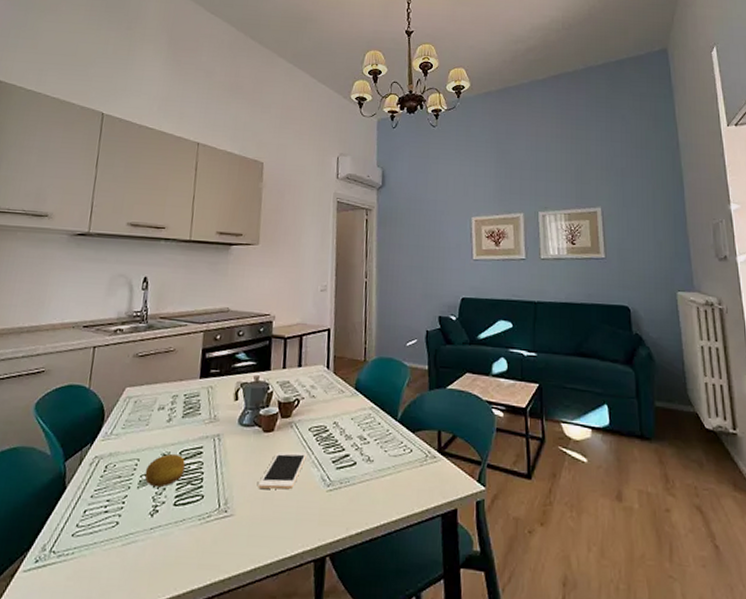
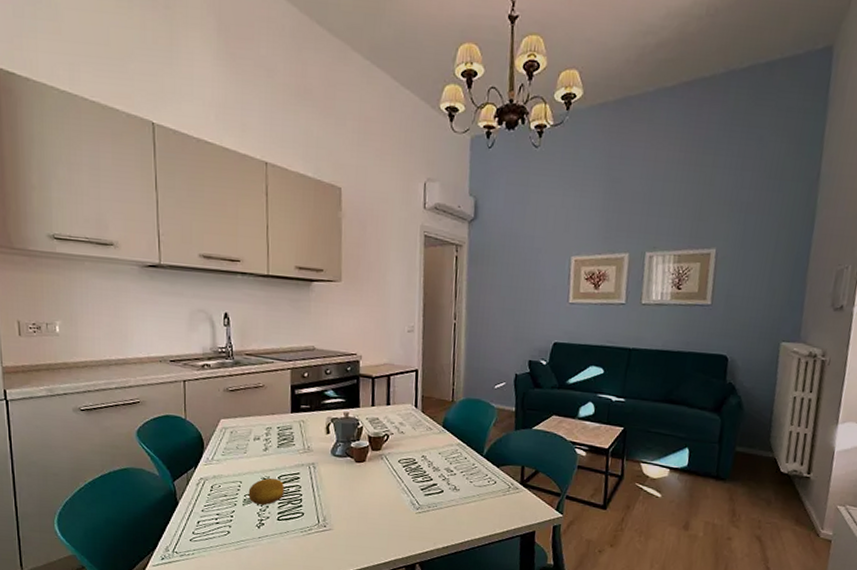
cell phone: present [258,451,308,490] -> none [353,479,398,511]

